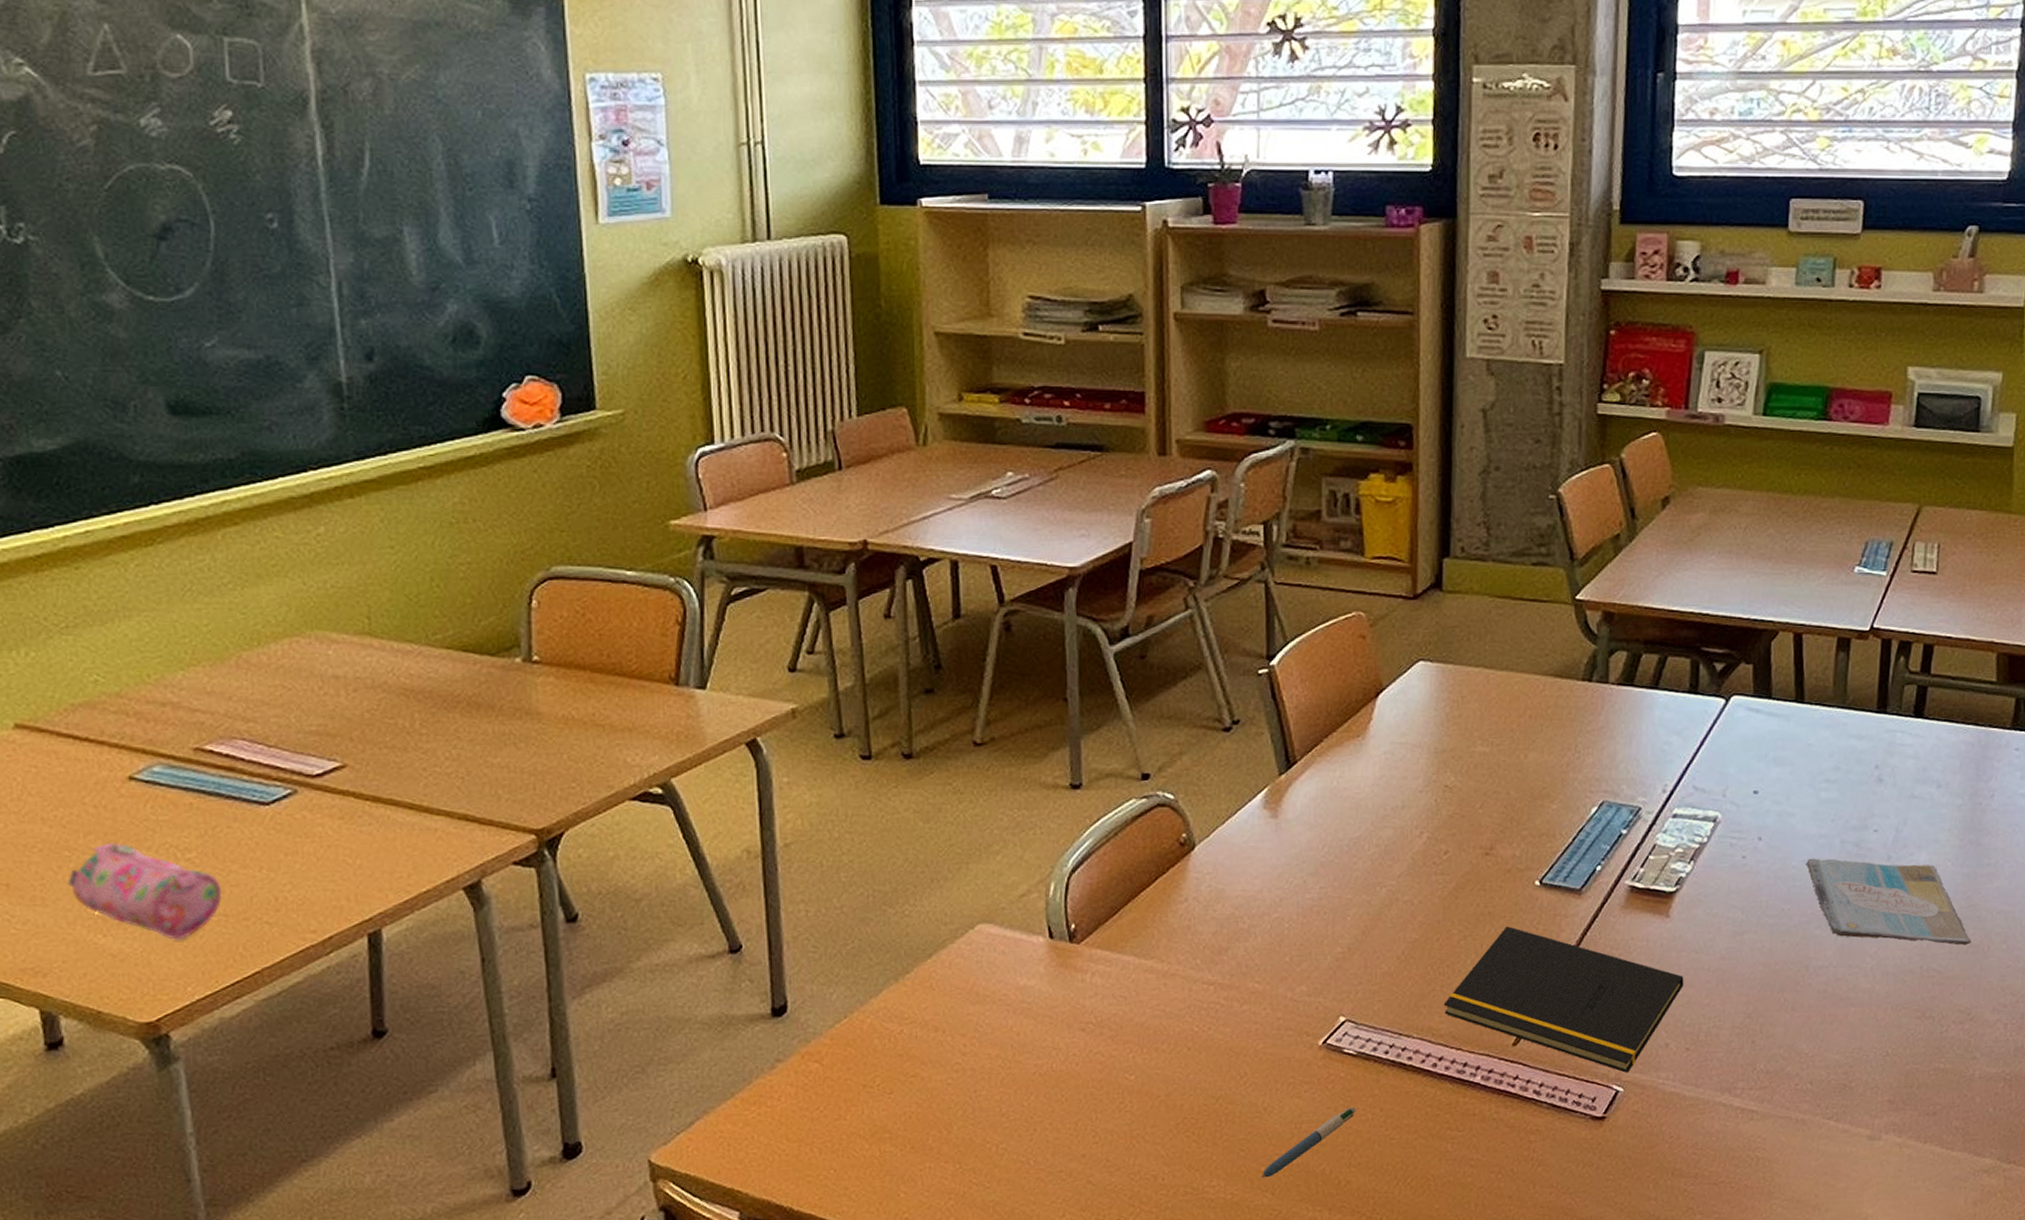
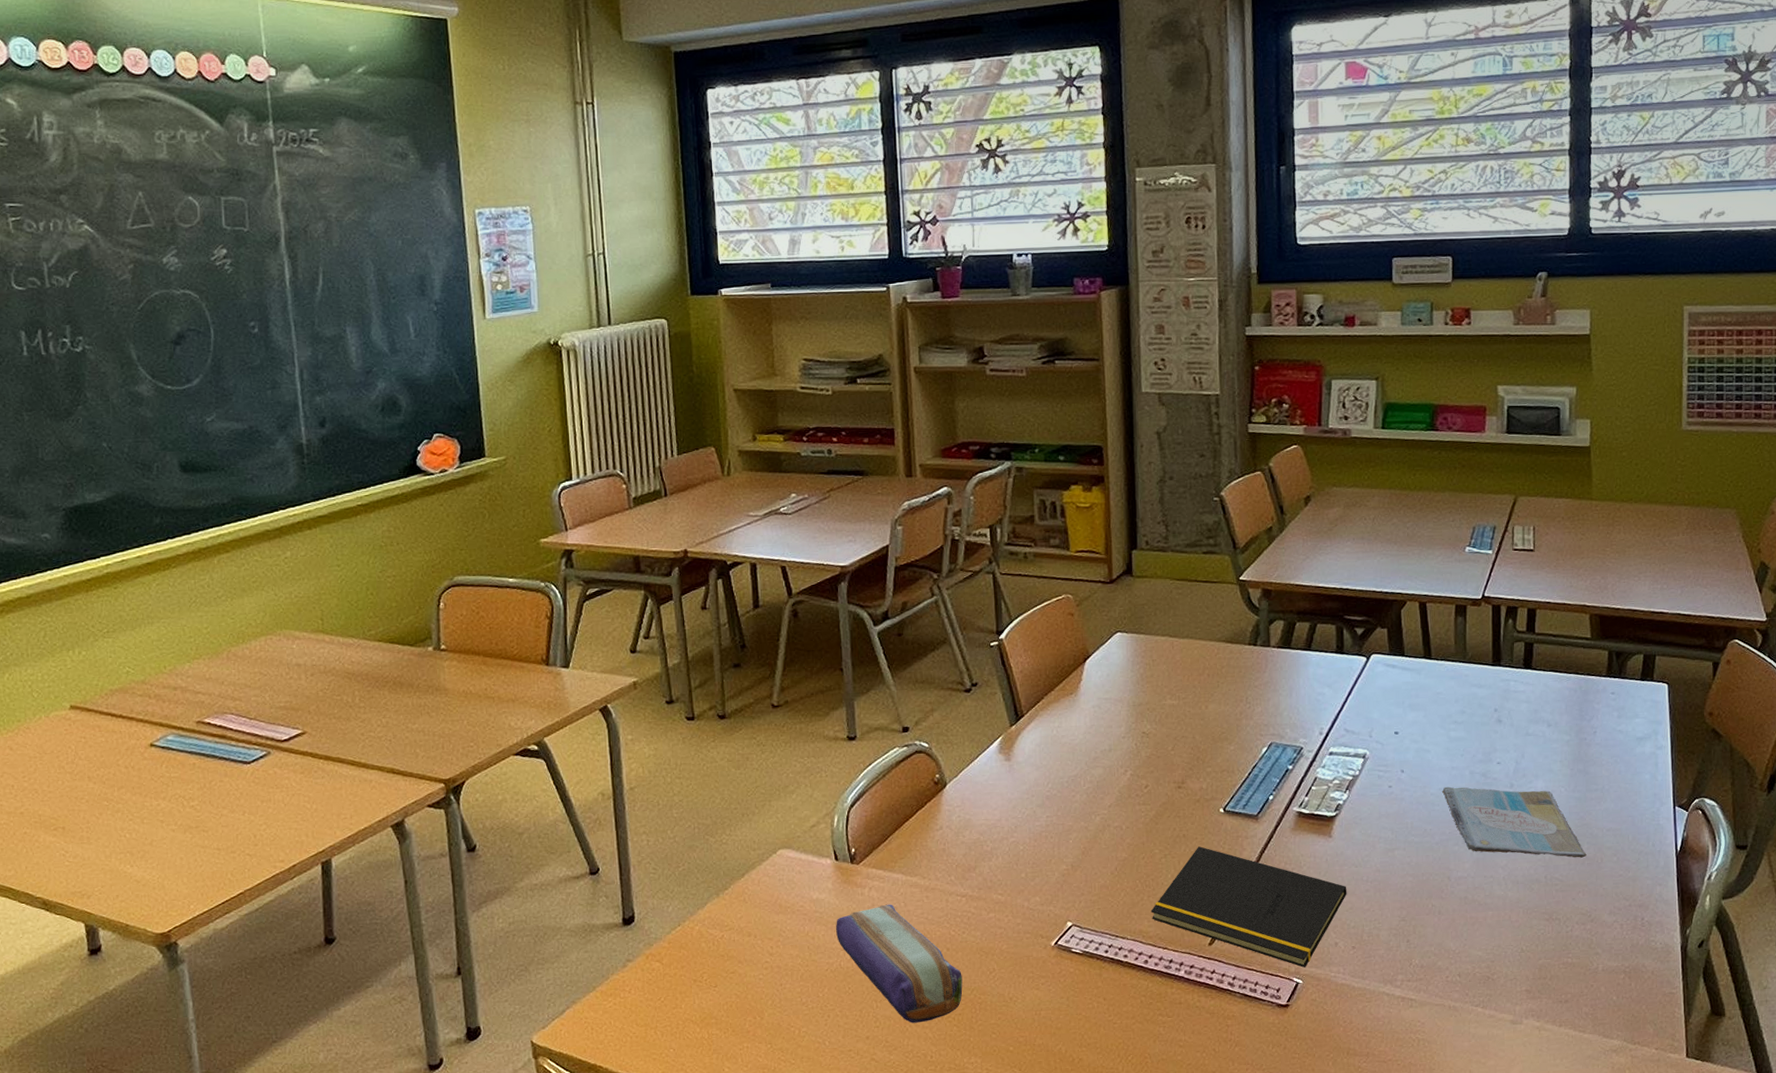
pencil case: present [67,842,222,940] -> none [106,794,216,869]
pencil case: none [1048,993,1206,1139] -> present [836,904,963,1023]
pen: present [1261,1108,1357,1178] -> none [1009,997,1085,1056]

